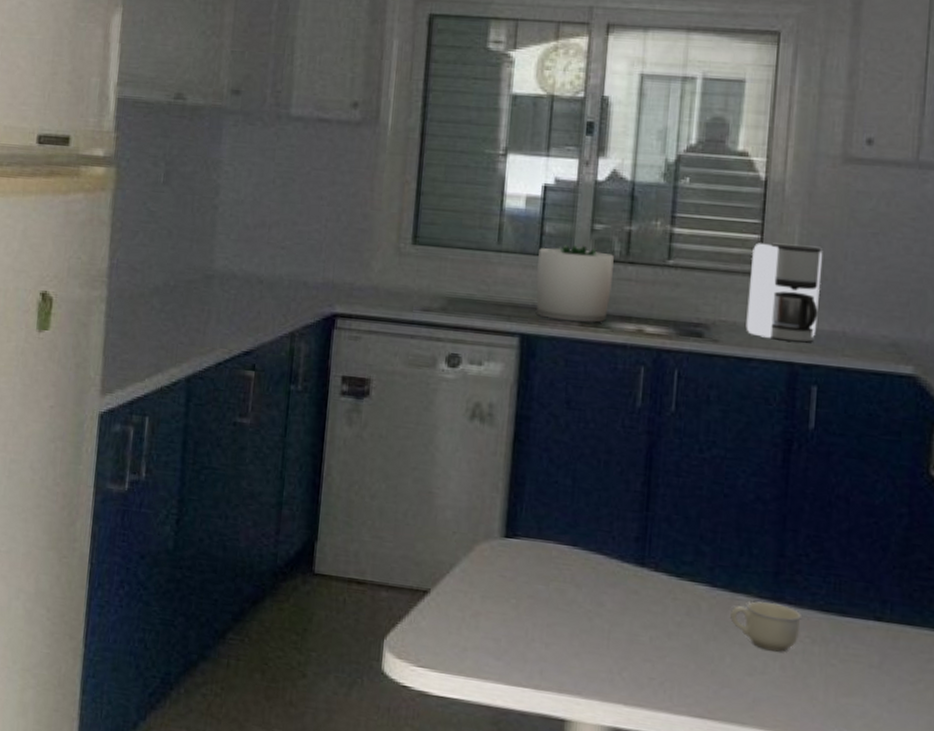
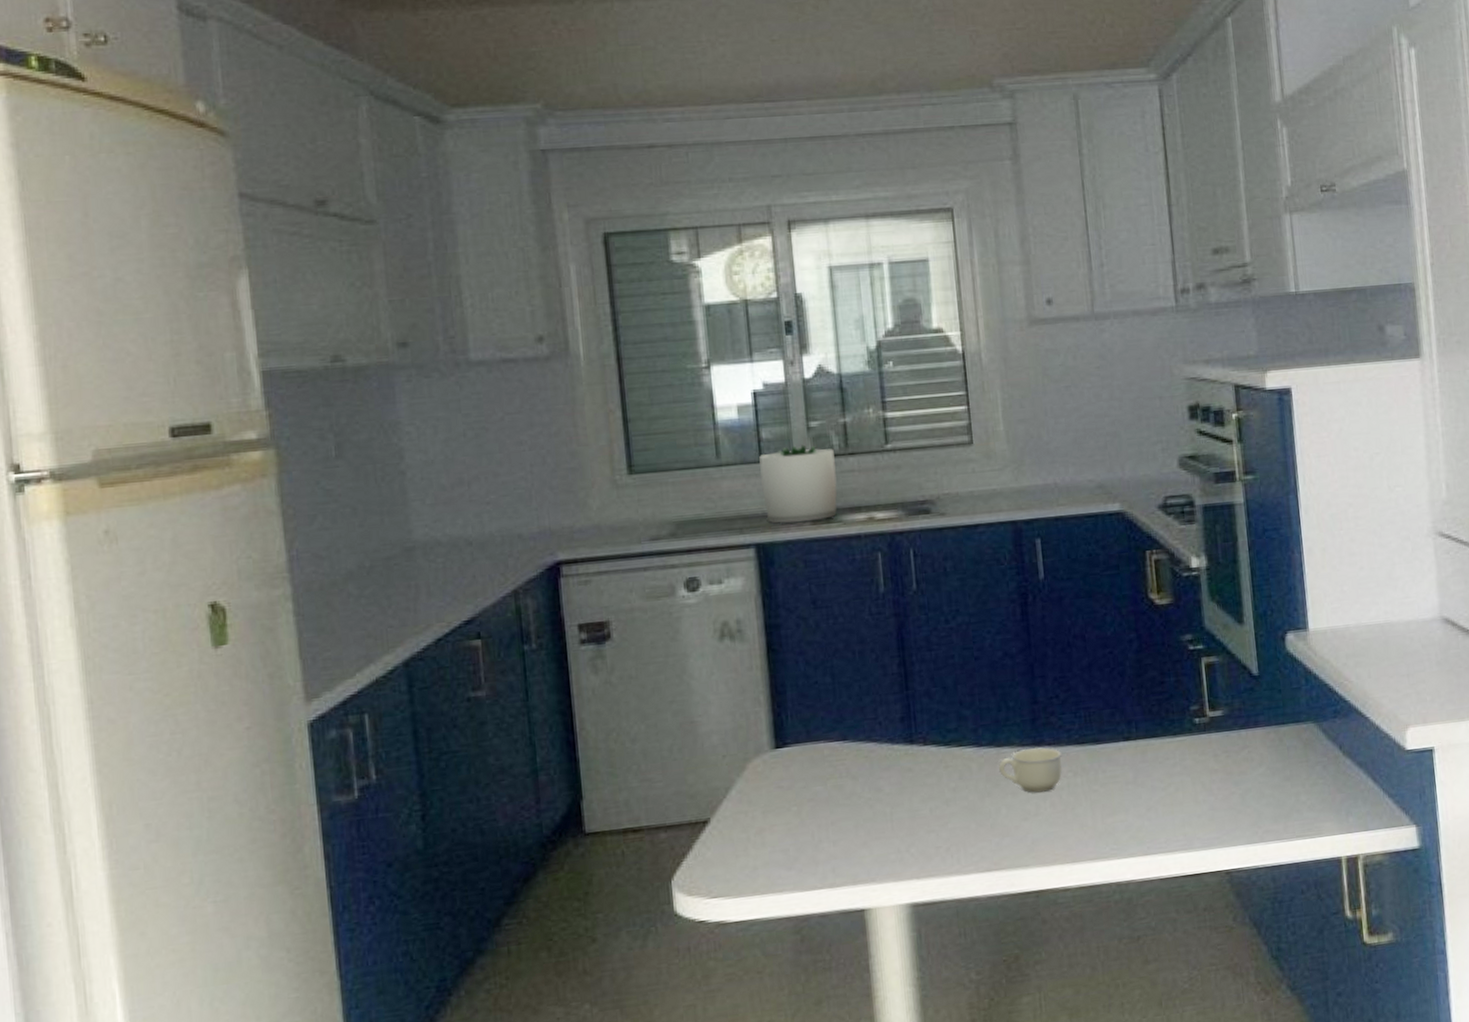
coffee maker: present [746,243,822,343] -> none [962,408,1031,503]

